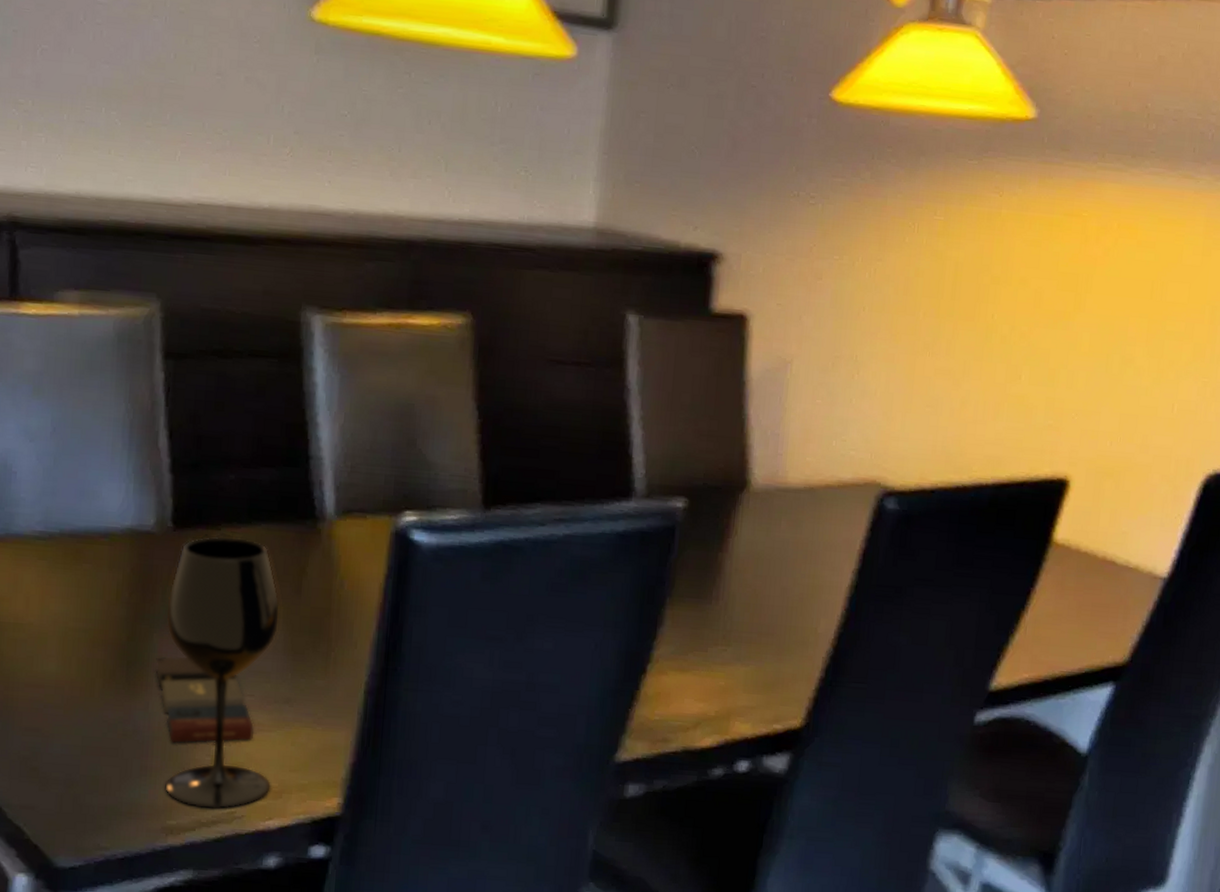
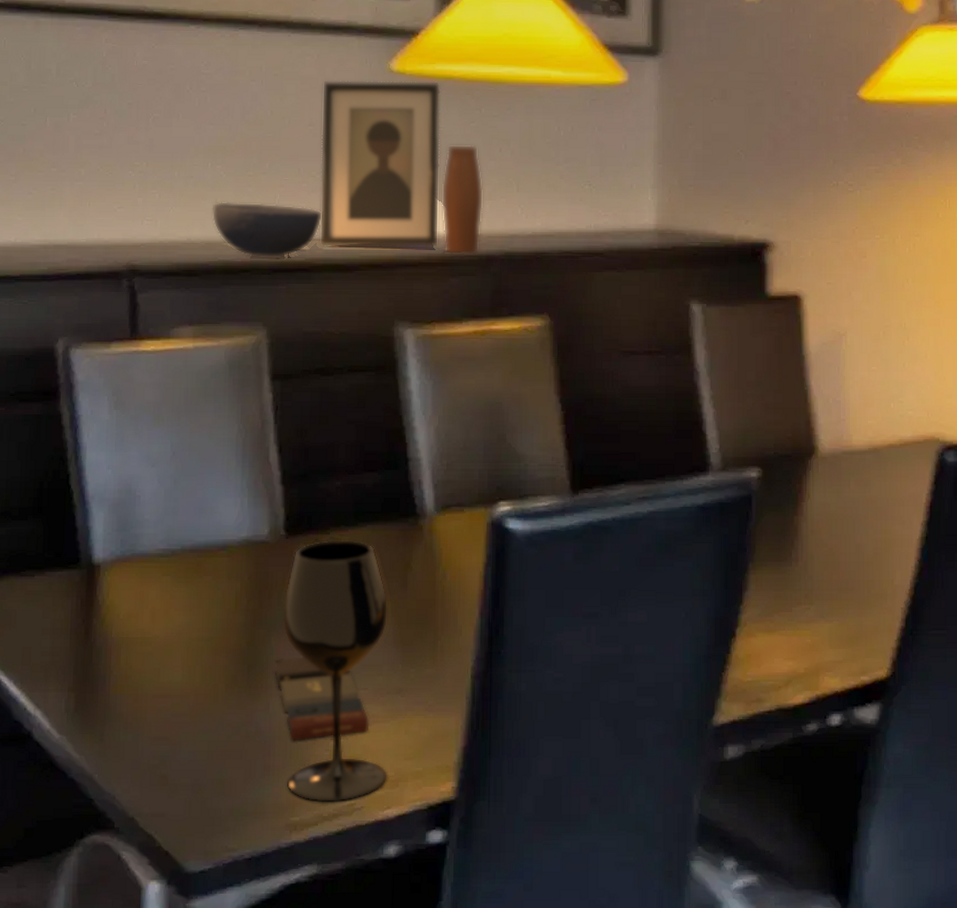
bowl: none [104,153,226,223] -> present [211,202,321,258]
picture frame: none [222,24,367,226] -> present [319,80,441,247]
vase: none [360,111,409,240] -> present [441,144,484,256]

